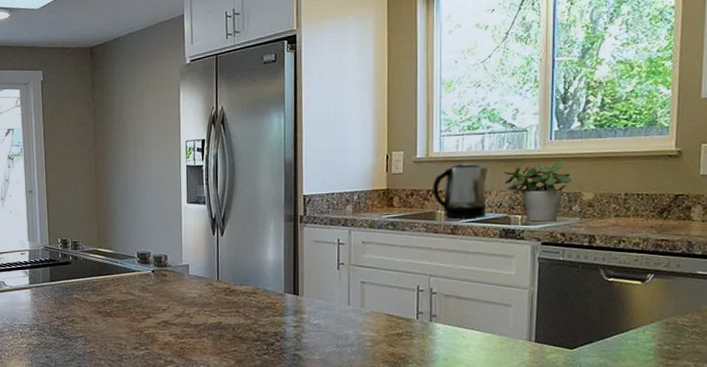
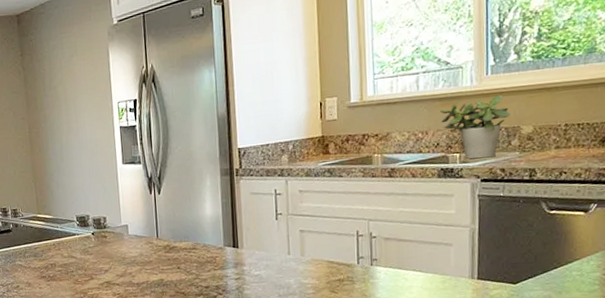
kettle: present [432,163,488,219] -> none [367,104,424,161]

